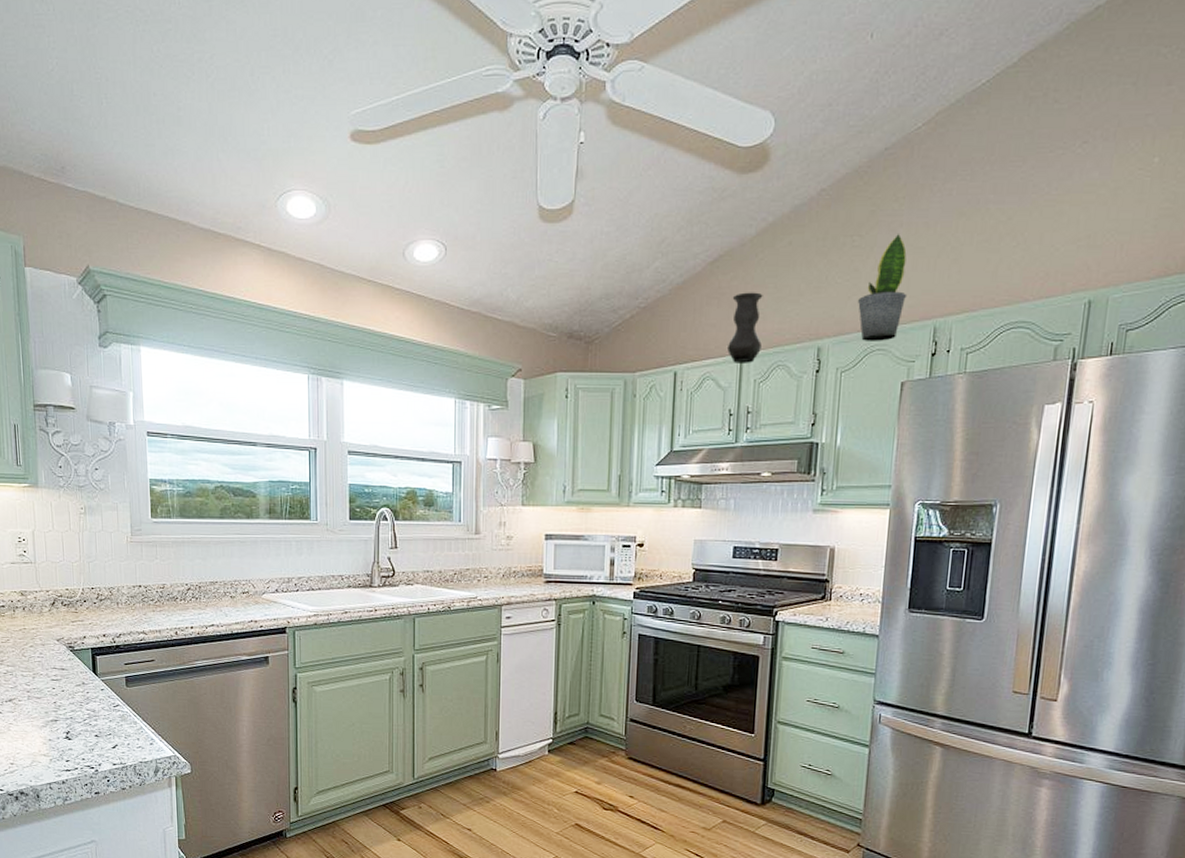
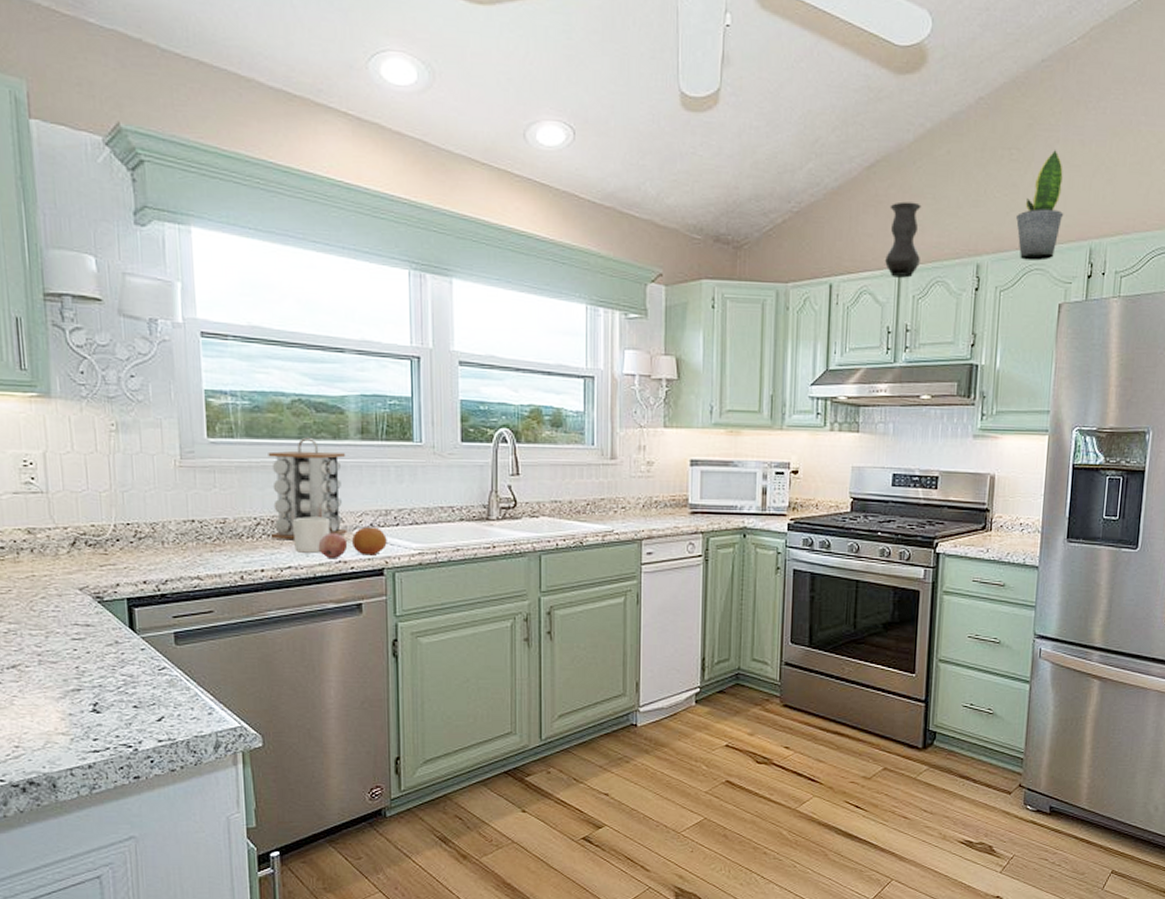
spice rack: none [197,517,258,603] -> present [268,437,348,541]
mug: none [214,583,244,614] -> present [292,517,330,553]
fruit: none [235,596,258,619] -> present [318,532,348,559]
fruit: none [261,592,289,616] -> present [352,527,387,556]

